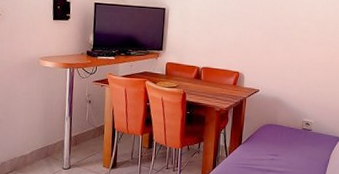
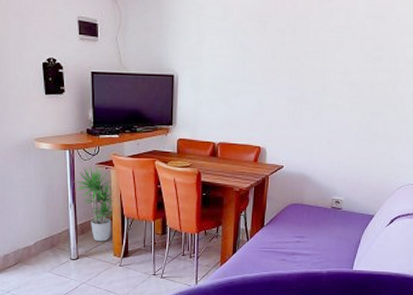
potted plant: none [71,83,108,153] -> present [73,166,115,242]

